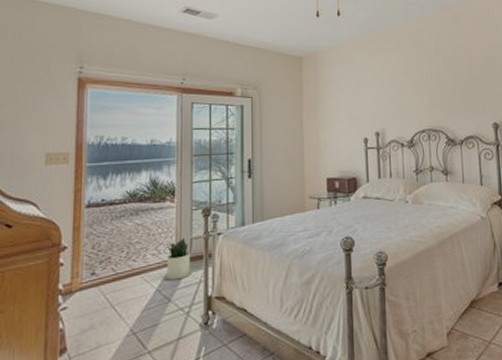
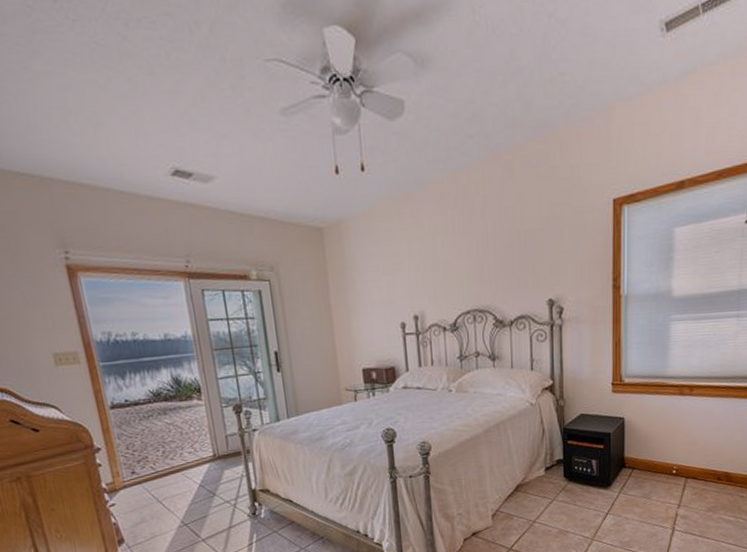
planter: present [164,237,193,280] -> none [201,434,233,476]

